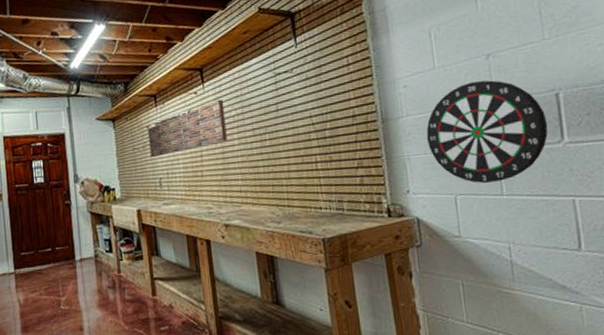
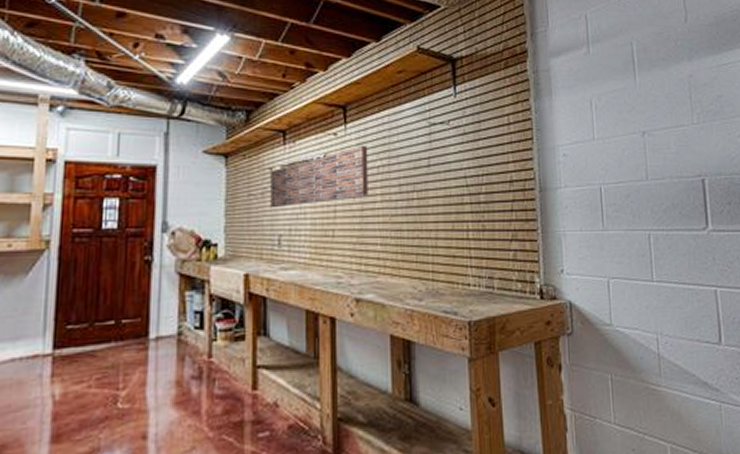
dartboard: present [426,80,548,184] -> none [583,158,695,268]

